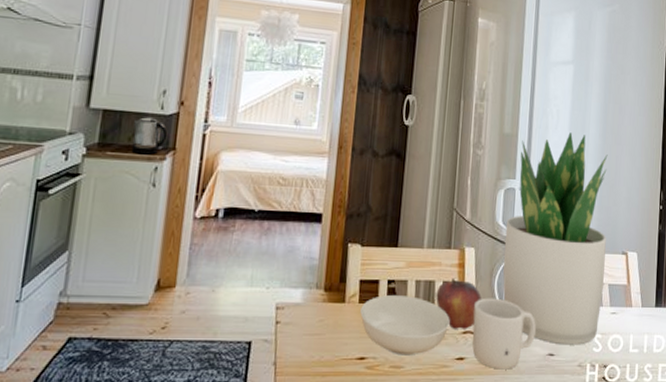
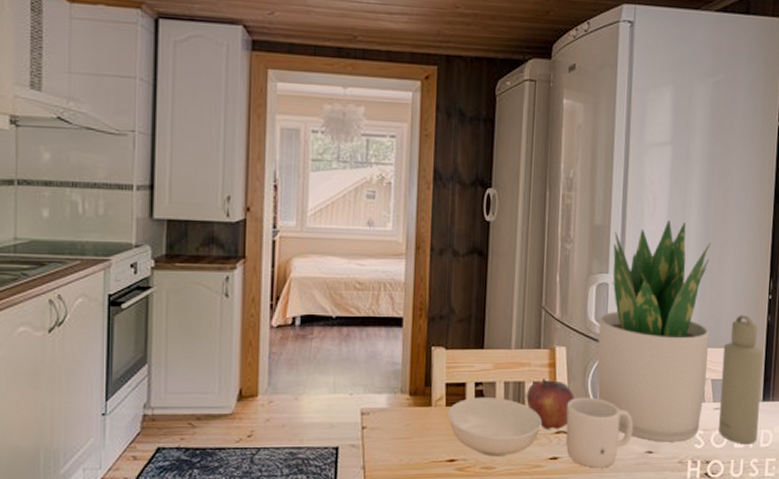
kettle: present [131,117,168,155] -> none [200,225,236,265]
bottle: none [614,223,655,349] -> present [718,315,763,445]

